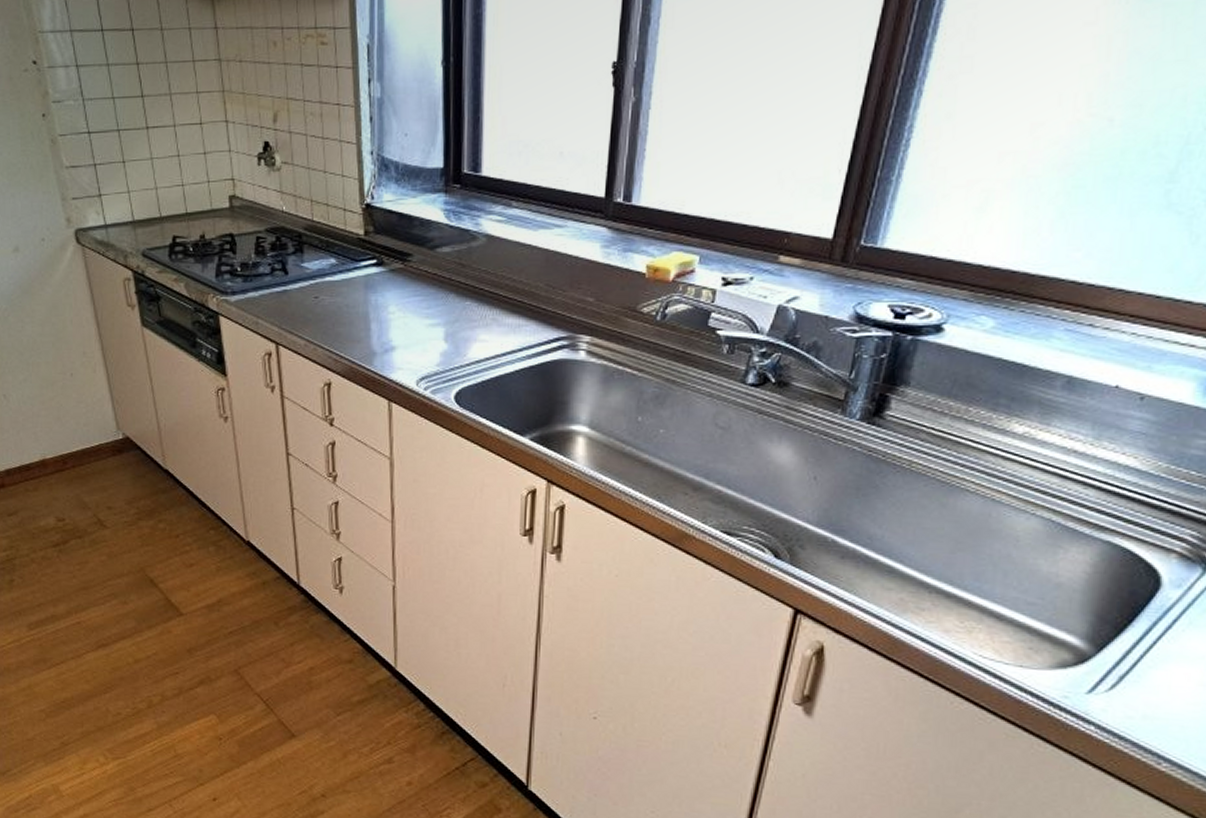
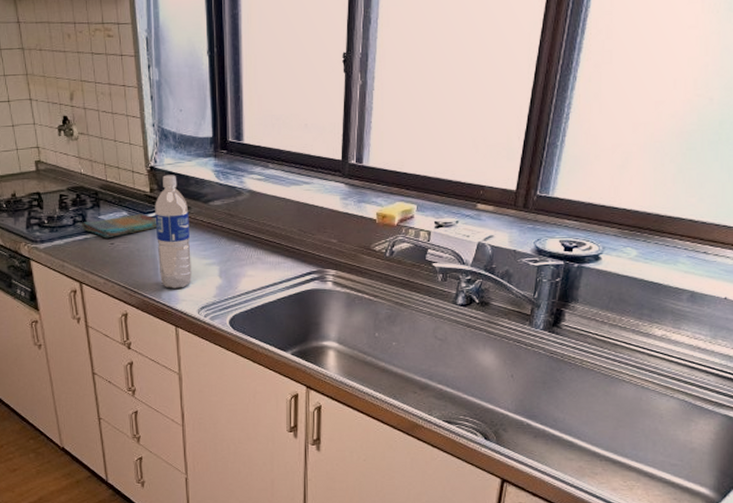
dish towel: none [281,260,371,291] -> present [82,213,156,239]
water bottle: none [369,214,411,354] -> present [155,175,192,289]

